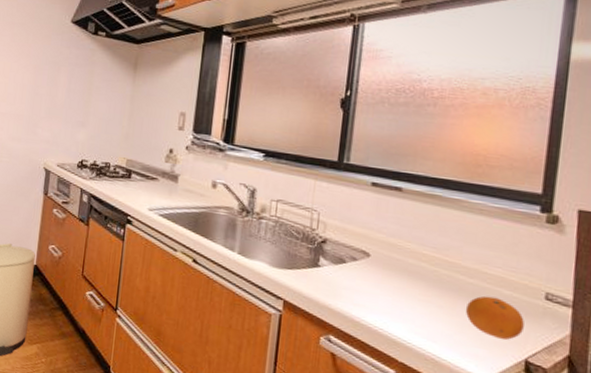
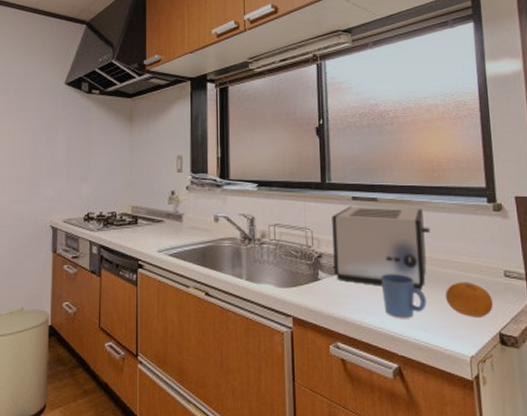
toaster: none [337,192,462,298] -> present [332,206,431,290]
mug: none [389,273,442,326] -> present [381,274,427,319]

